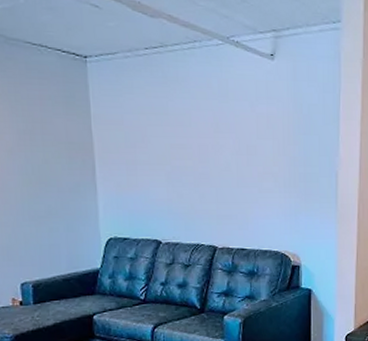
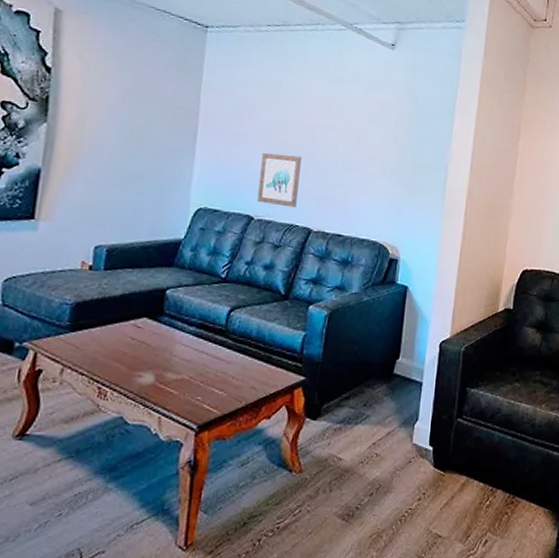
wall art: none [160,178,199,228] -> present [257,152,302,208]

